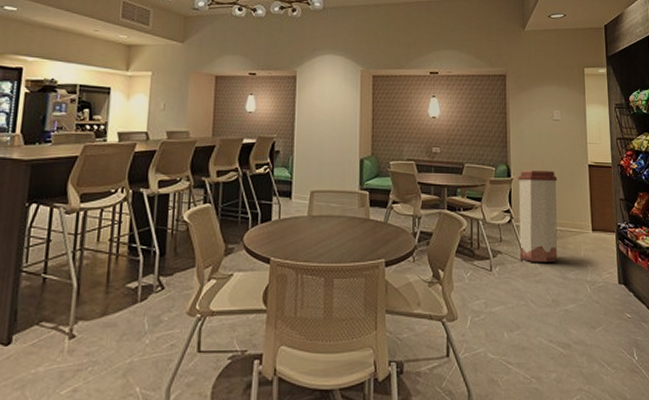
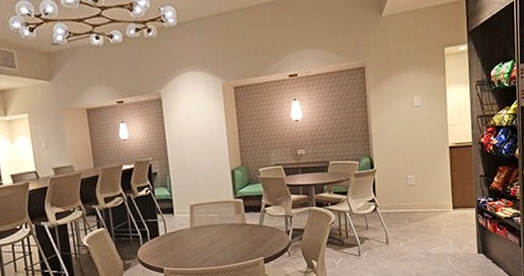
trash can: present [518,170,558,262] -> none [381,157,421,244]

